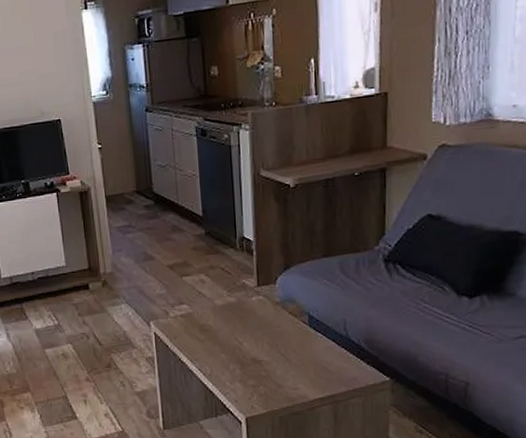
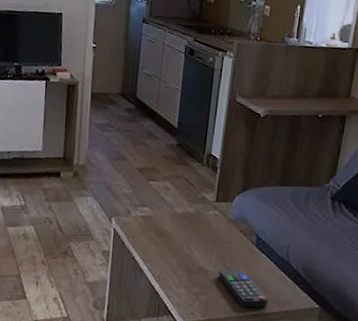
remote control: none [273,353,333,393] -> present [218,268,269,308]

